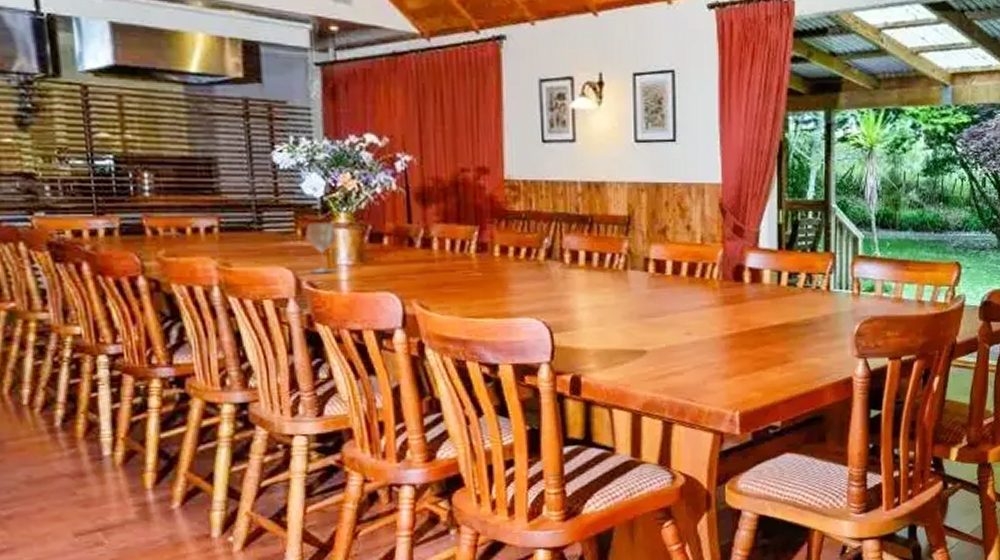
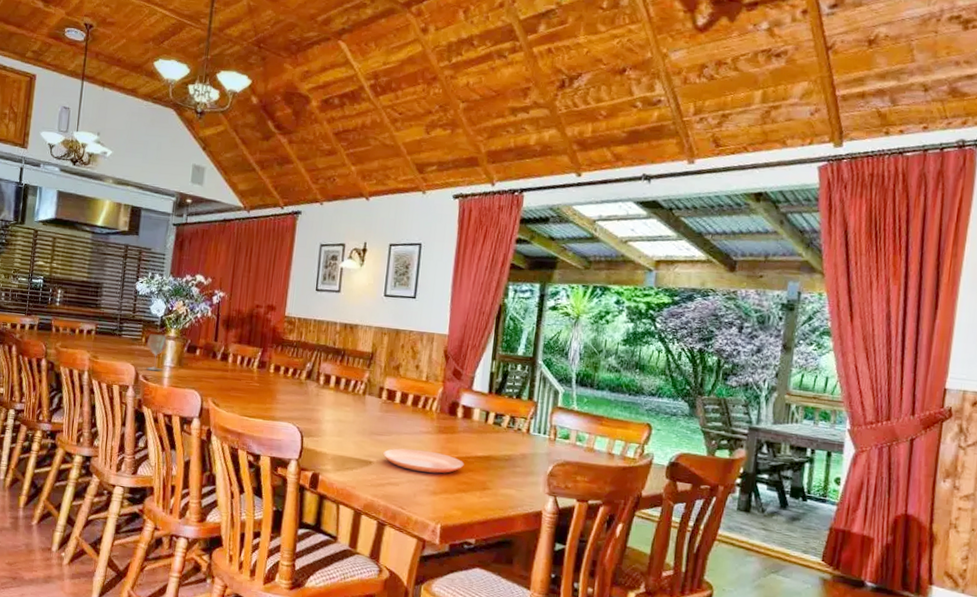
plate: none [659,327,759,354] -> present [383,448,464,474]

